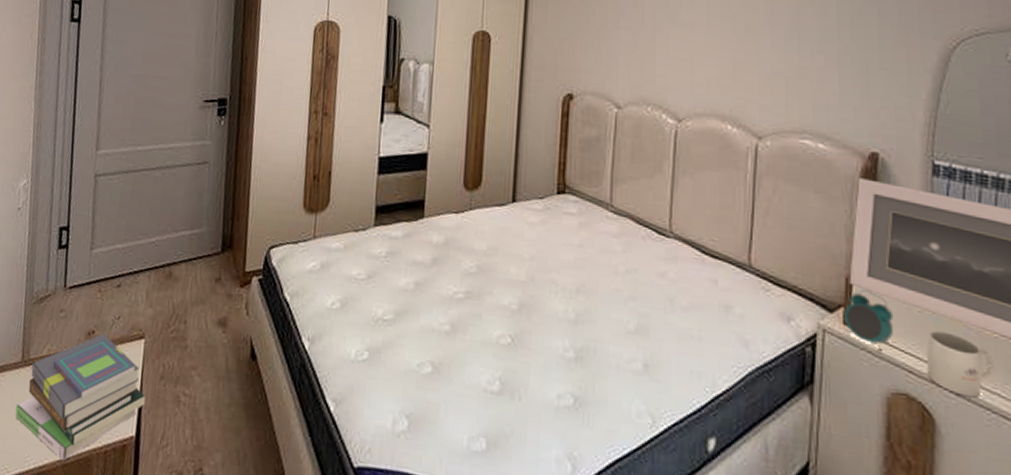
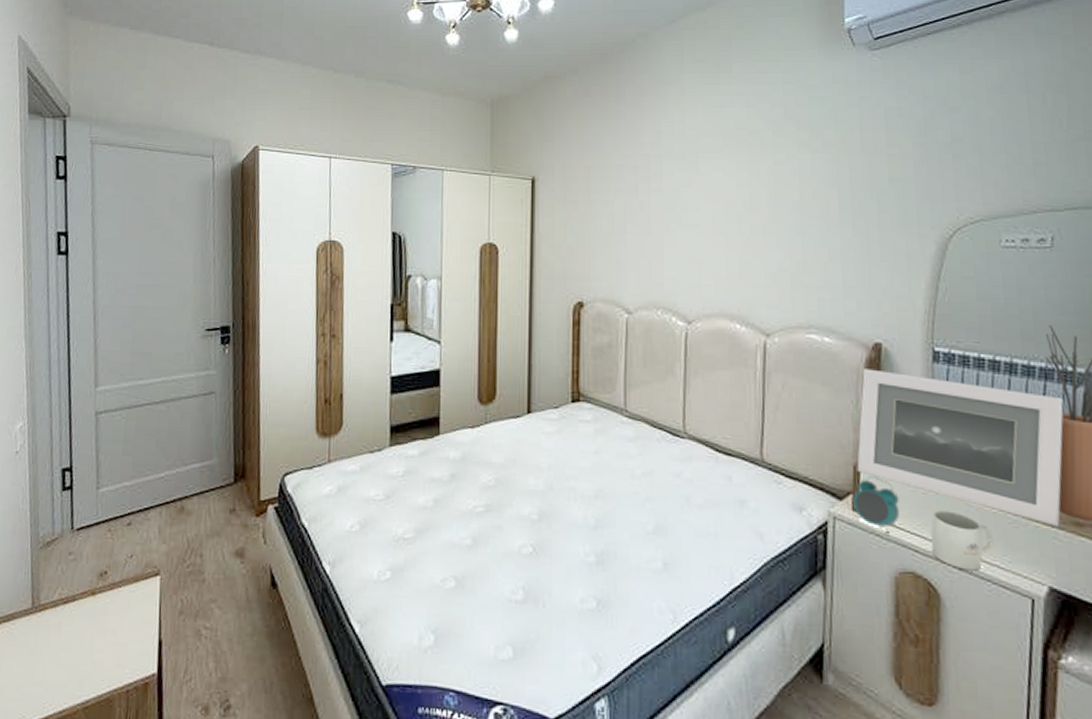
books: present [15,334,146,462] -> none [29,574,166,705]

